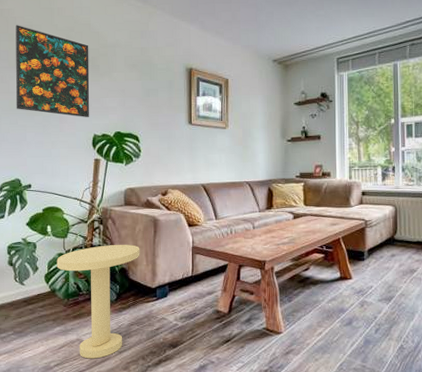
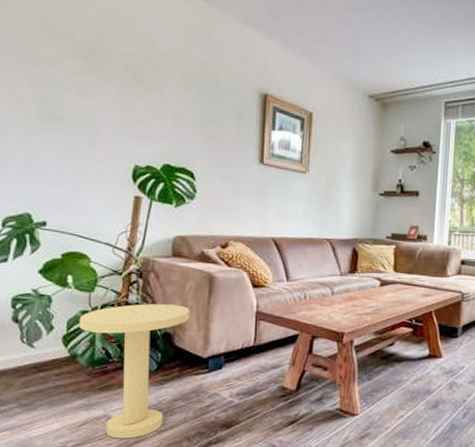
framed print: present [15,25,90,117] -> none [27,9,132,142]

